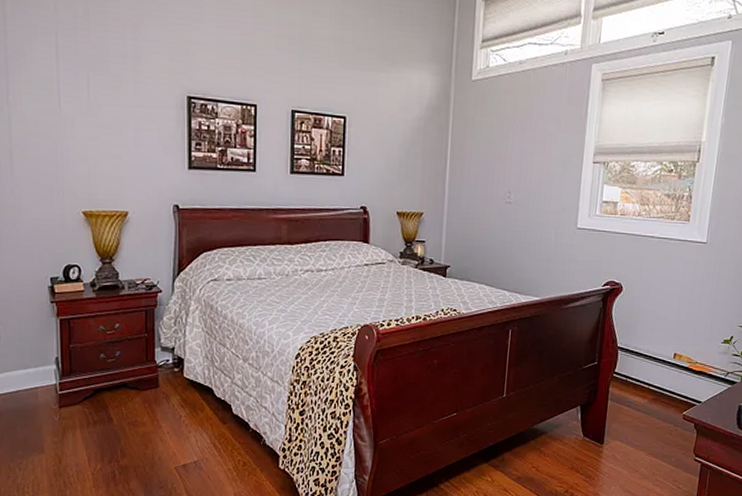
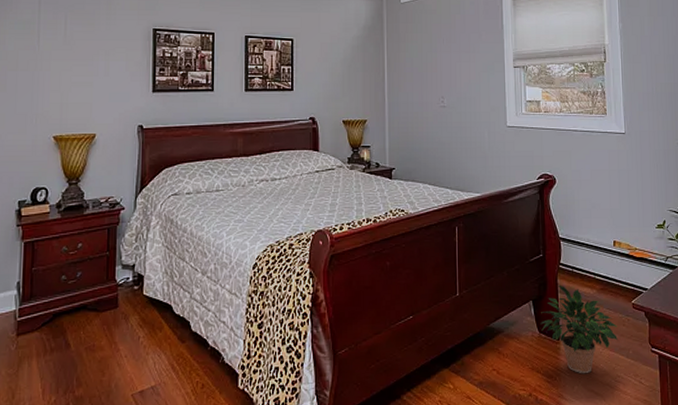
potted plant: none [585,392,664,477] -> present [540,285,618,374]

